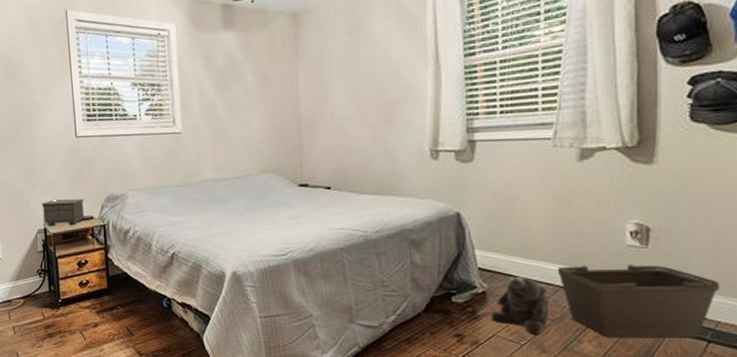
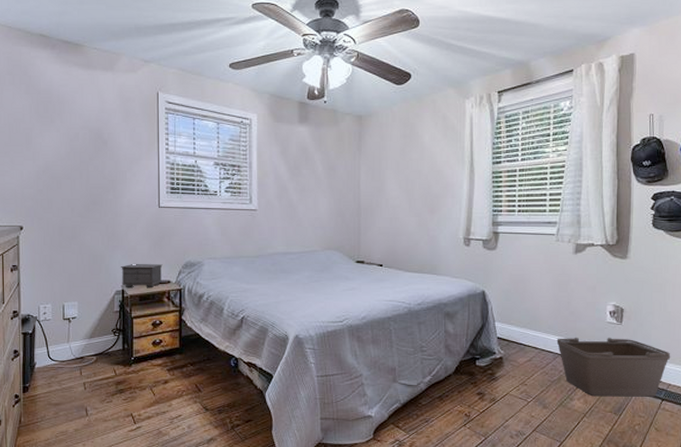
stuffed animal: present [491,277,550,336] -> none [506,346,550,394]

